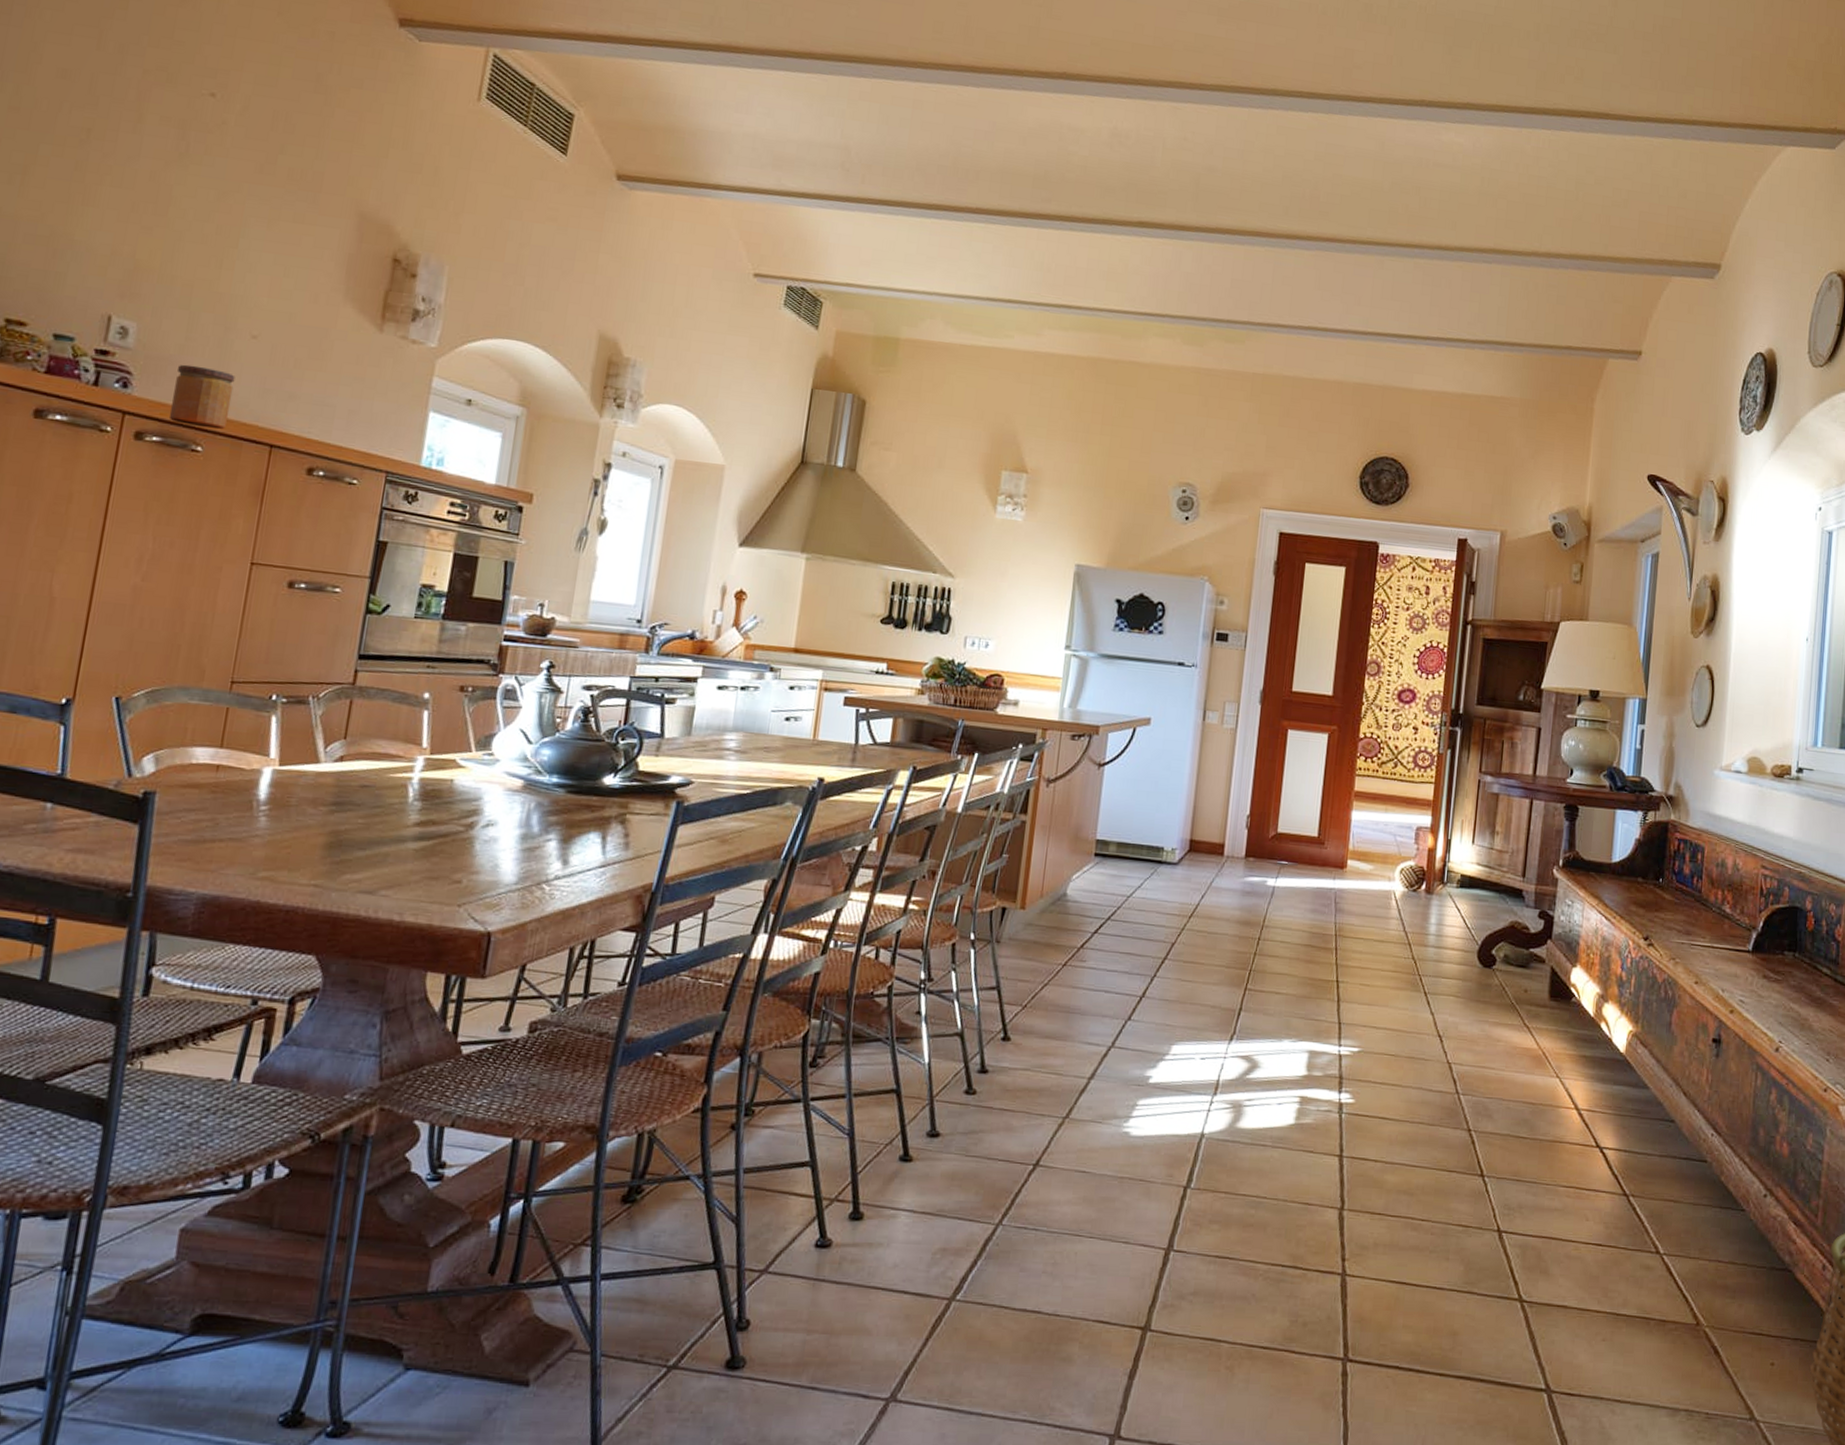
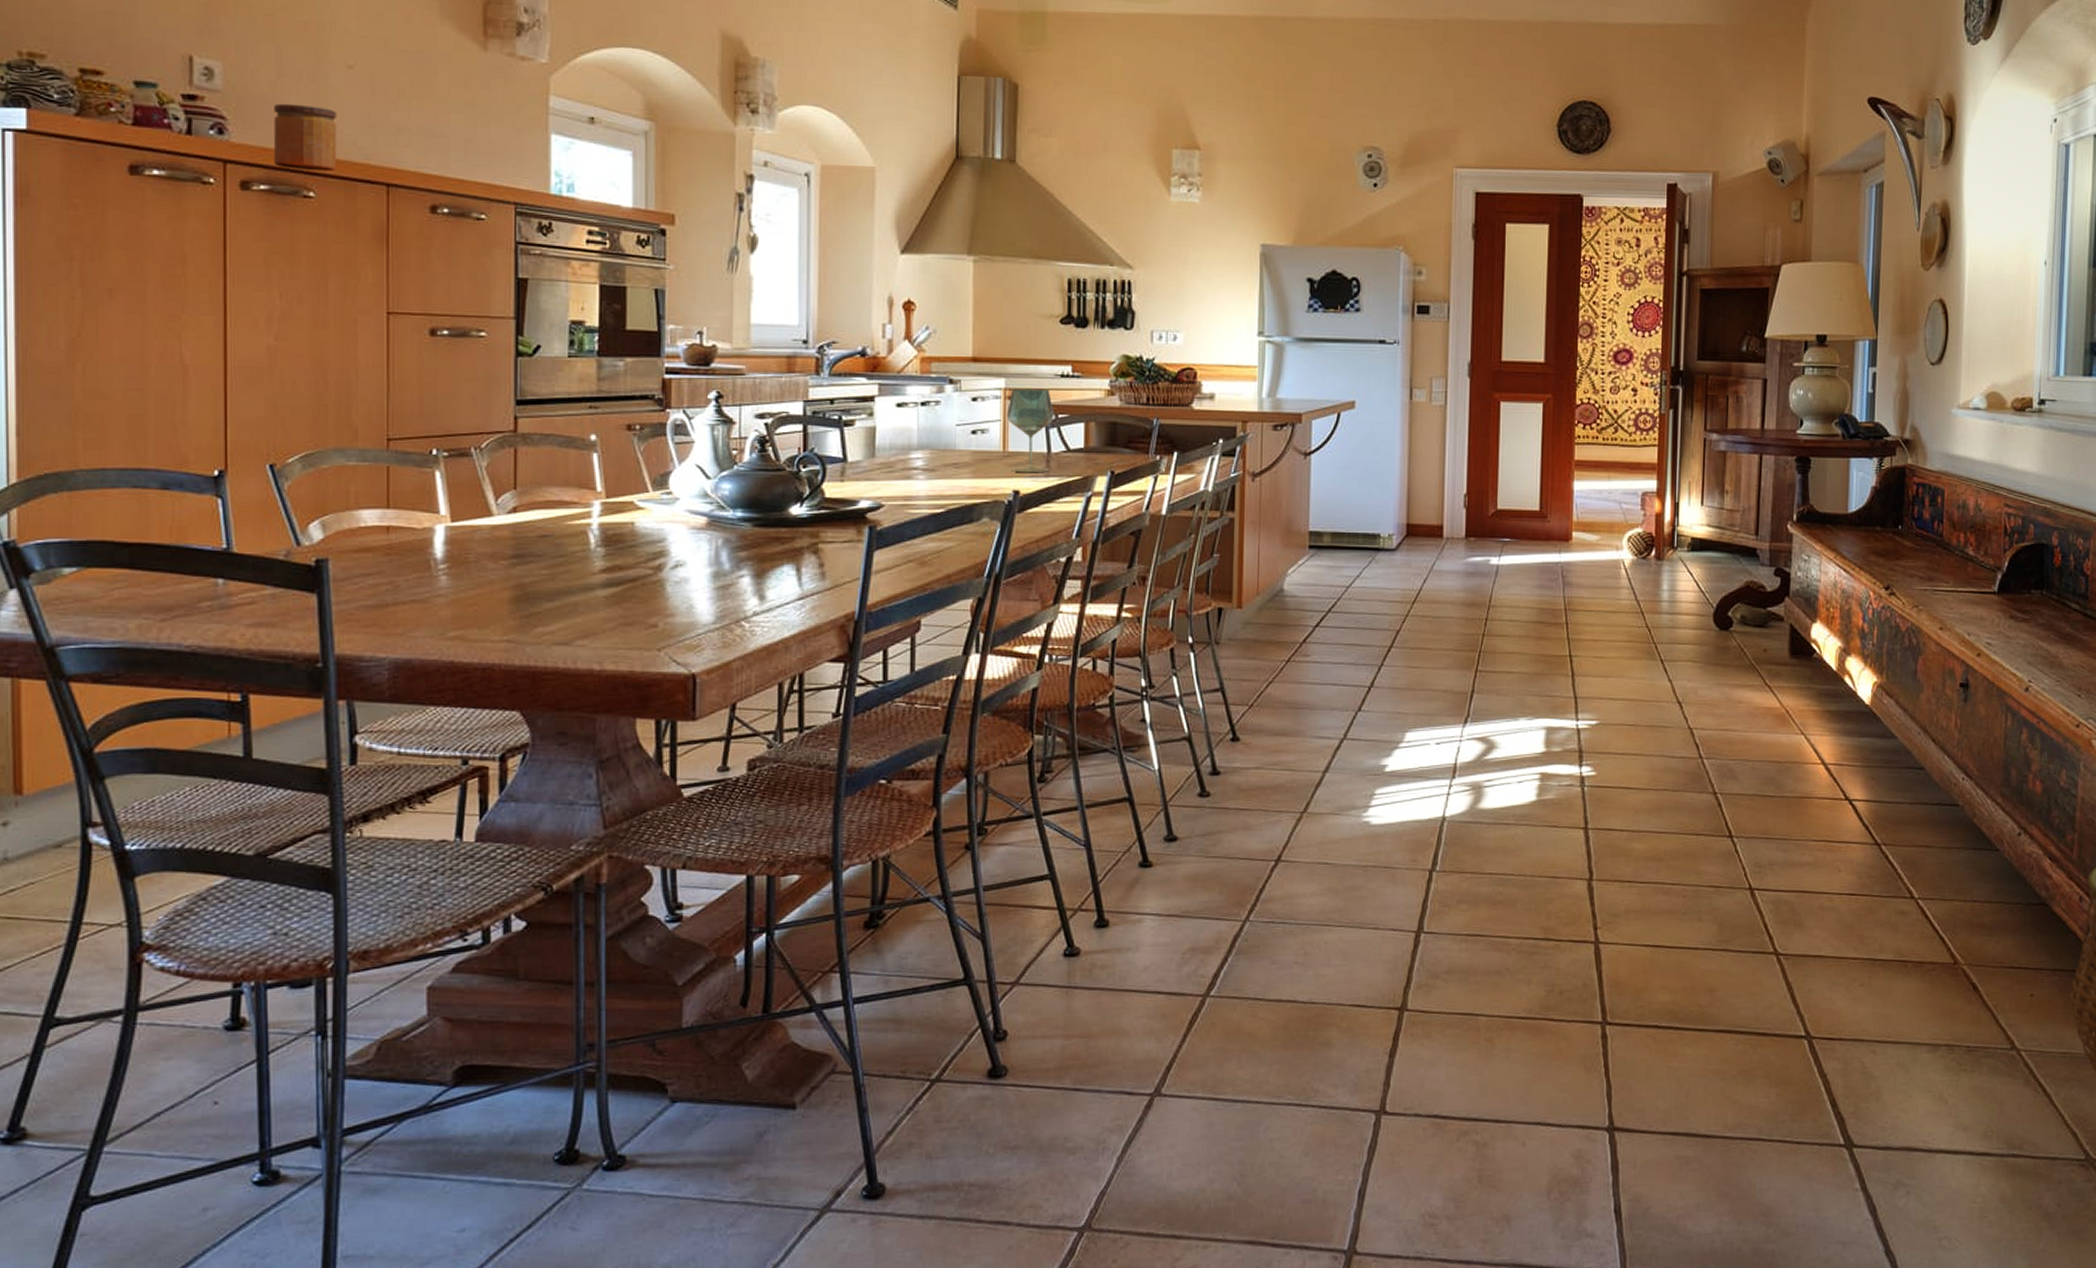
wine glass: none [820,680,866,763] -> present [1007,388,1055,473]

